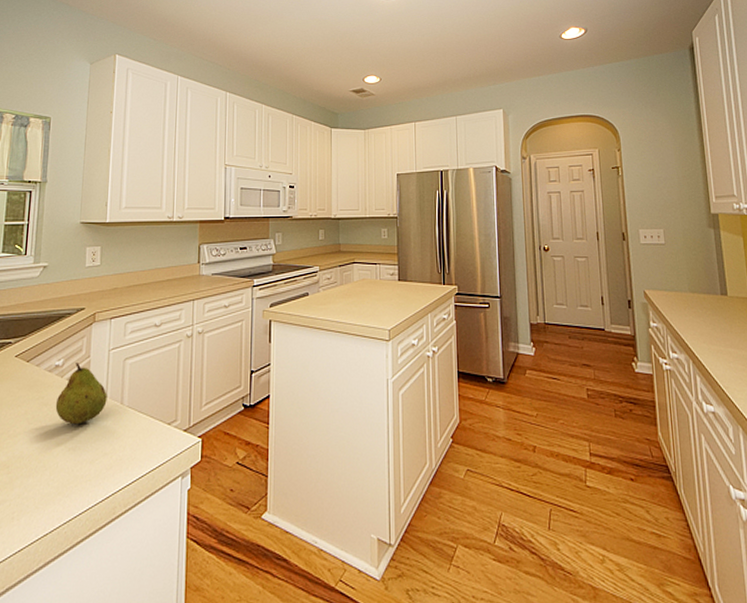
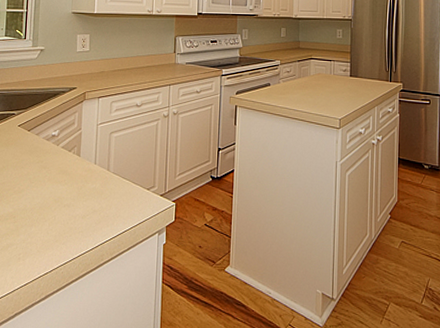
fruit: present [55,363,107,425] -> none [52,134,96,186]

